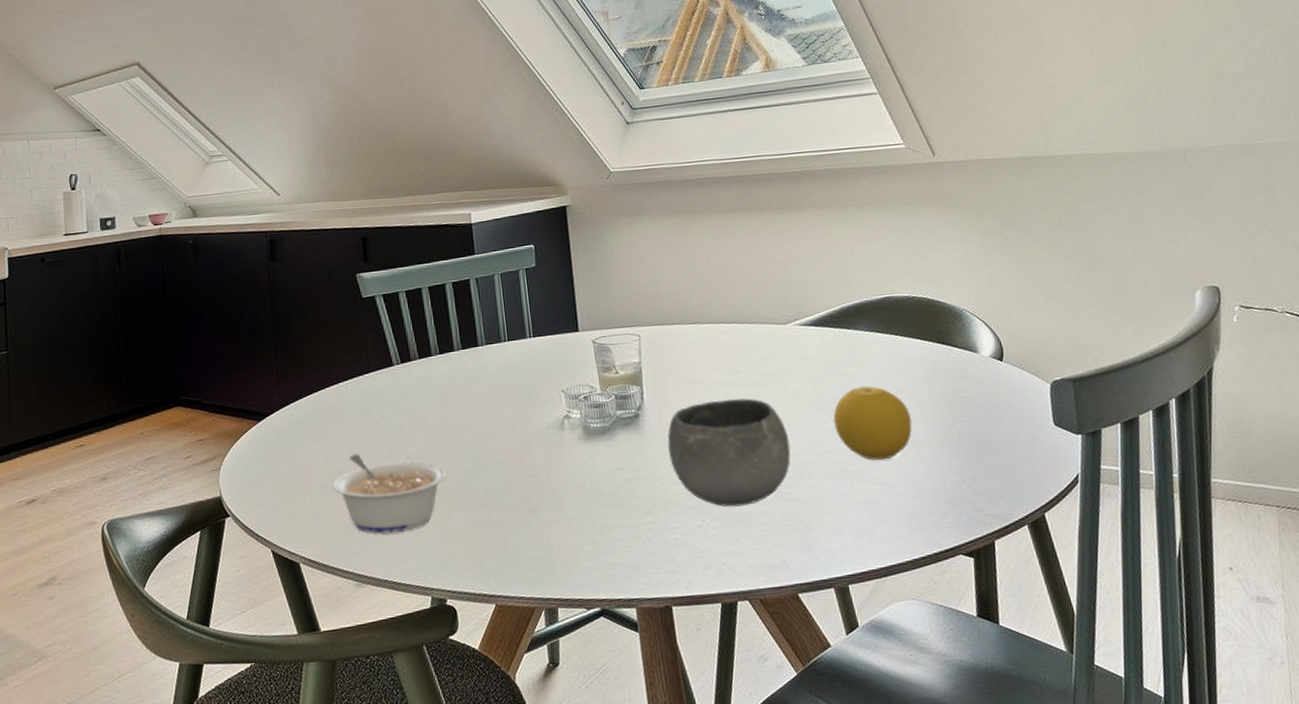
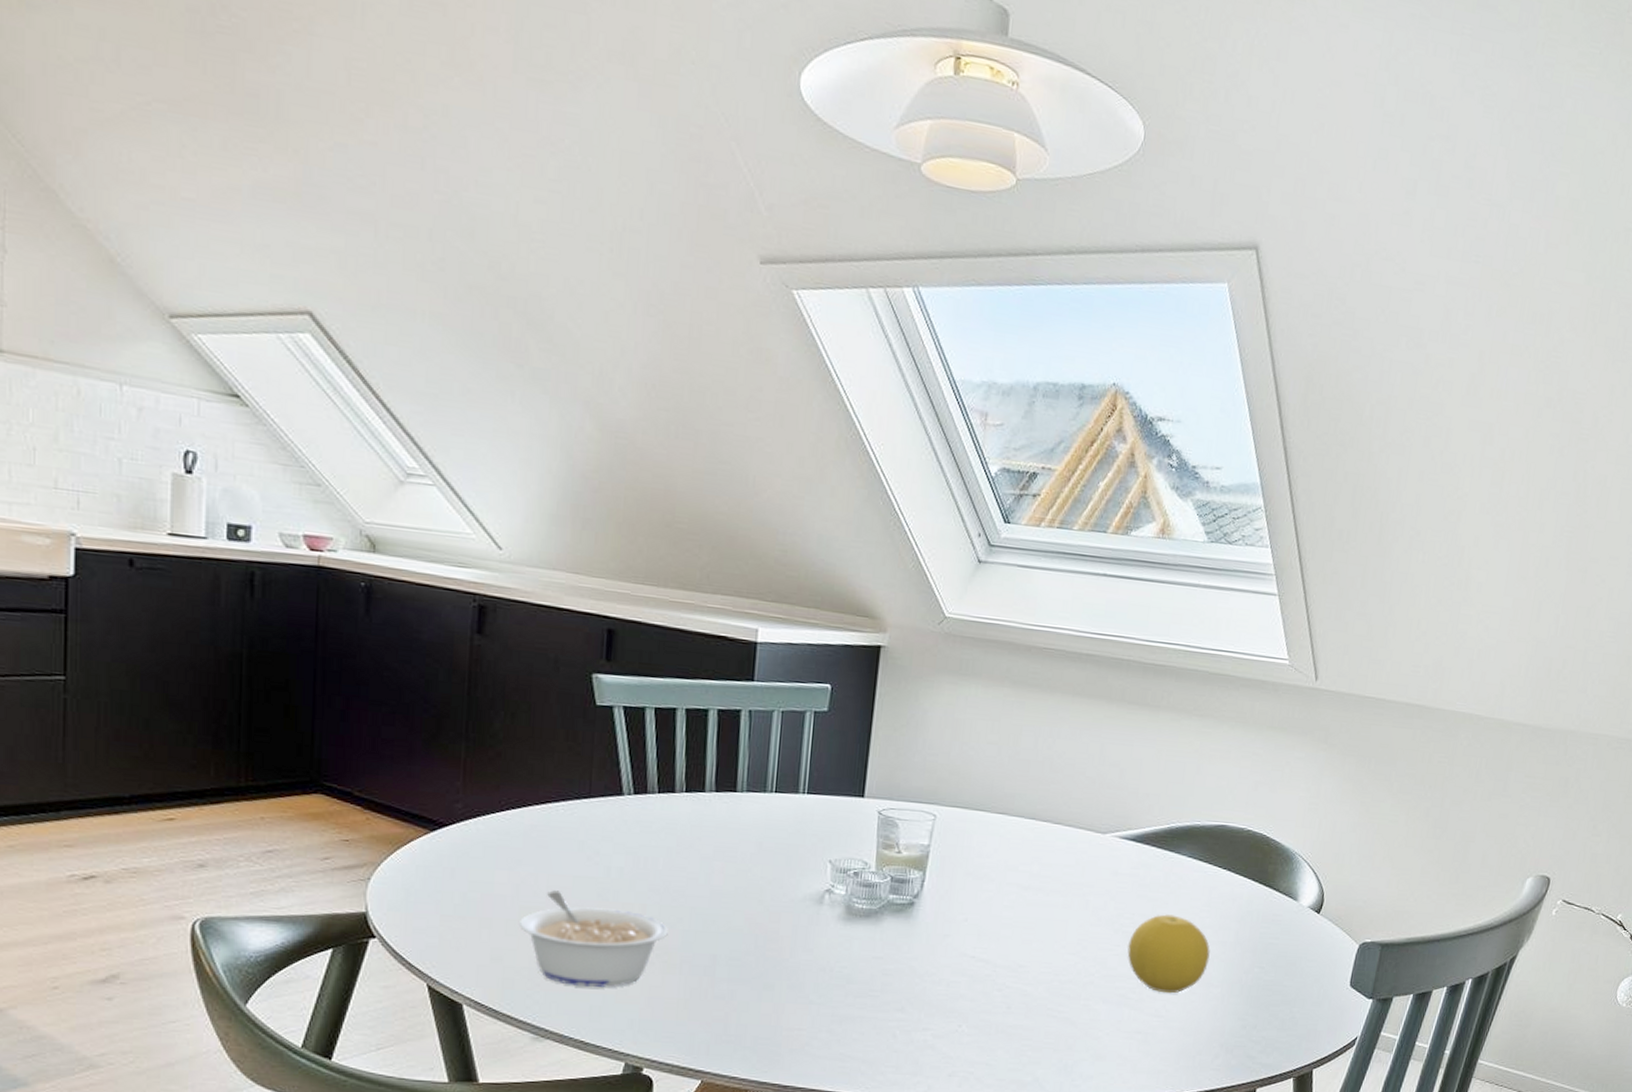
bowl: present [667,397,791,507] -> none [938,902,1076,1018]

